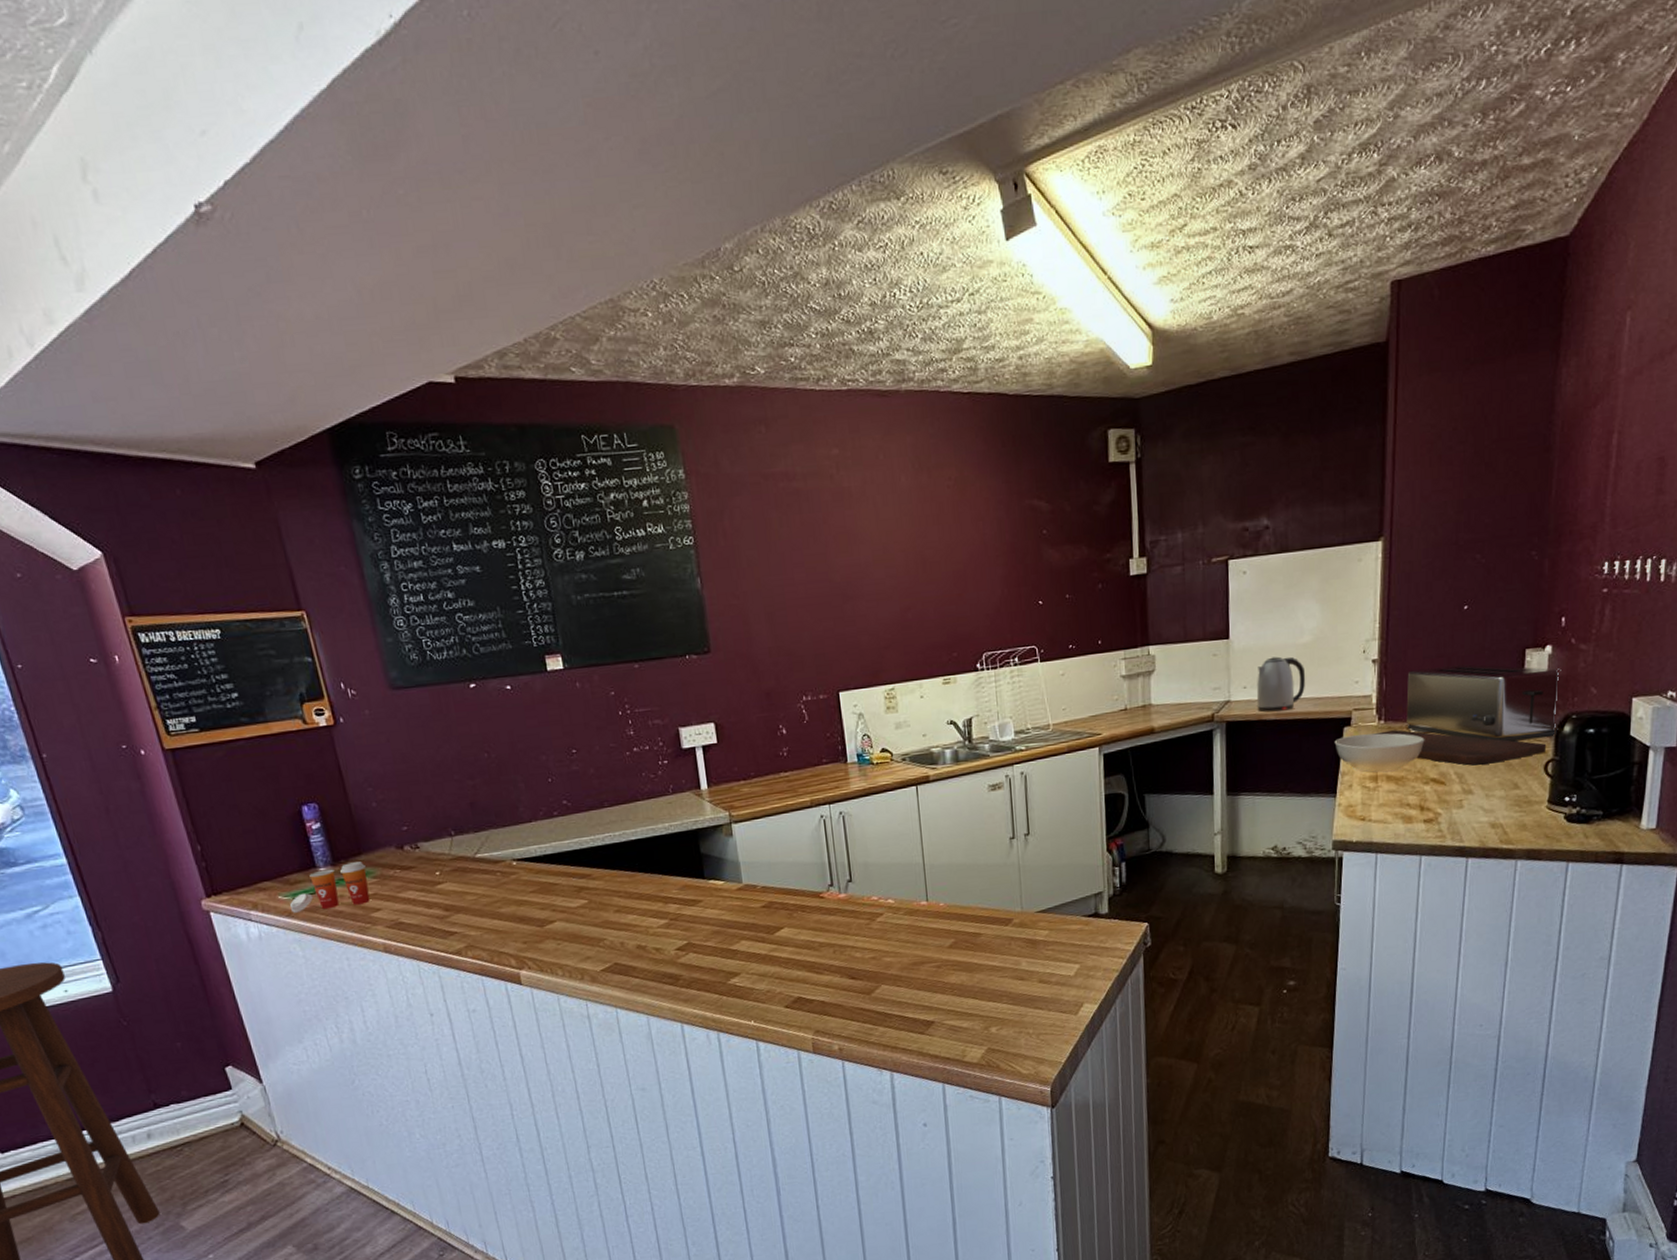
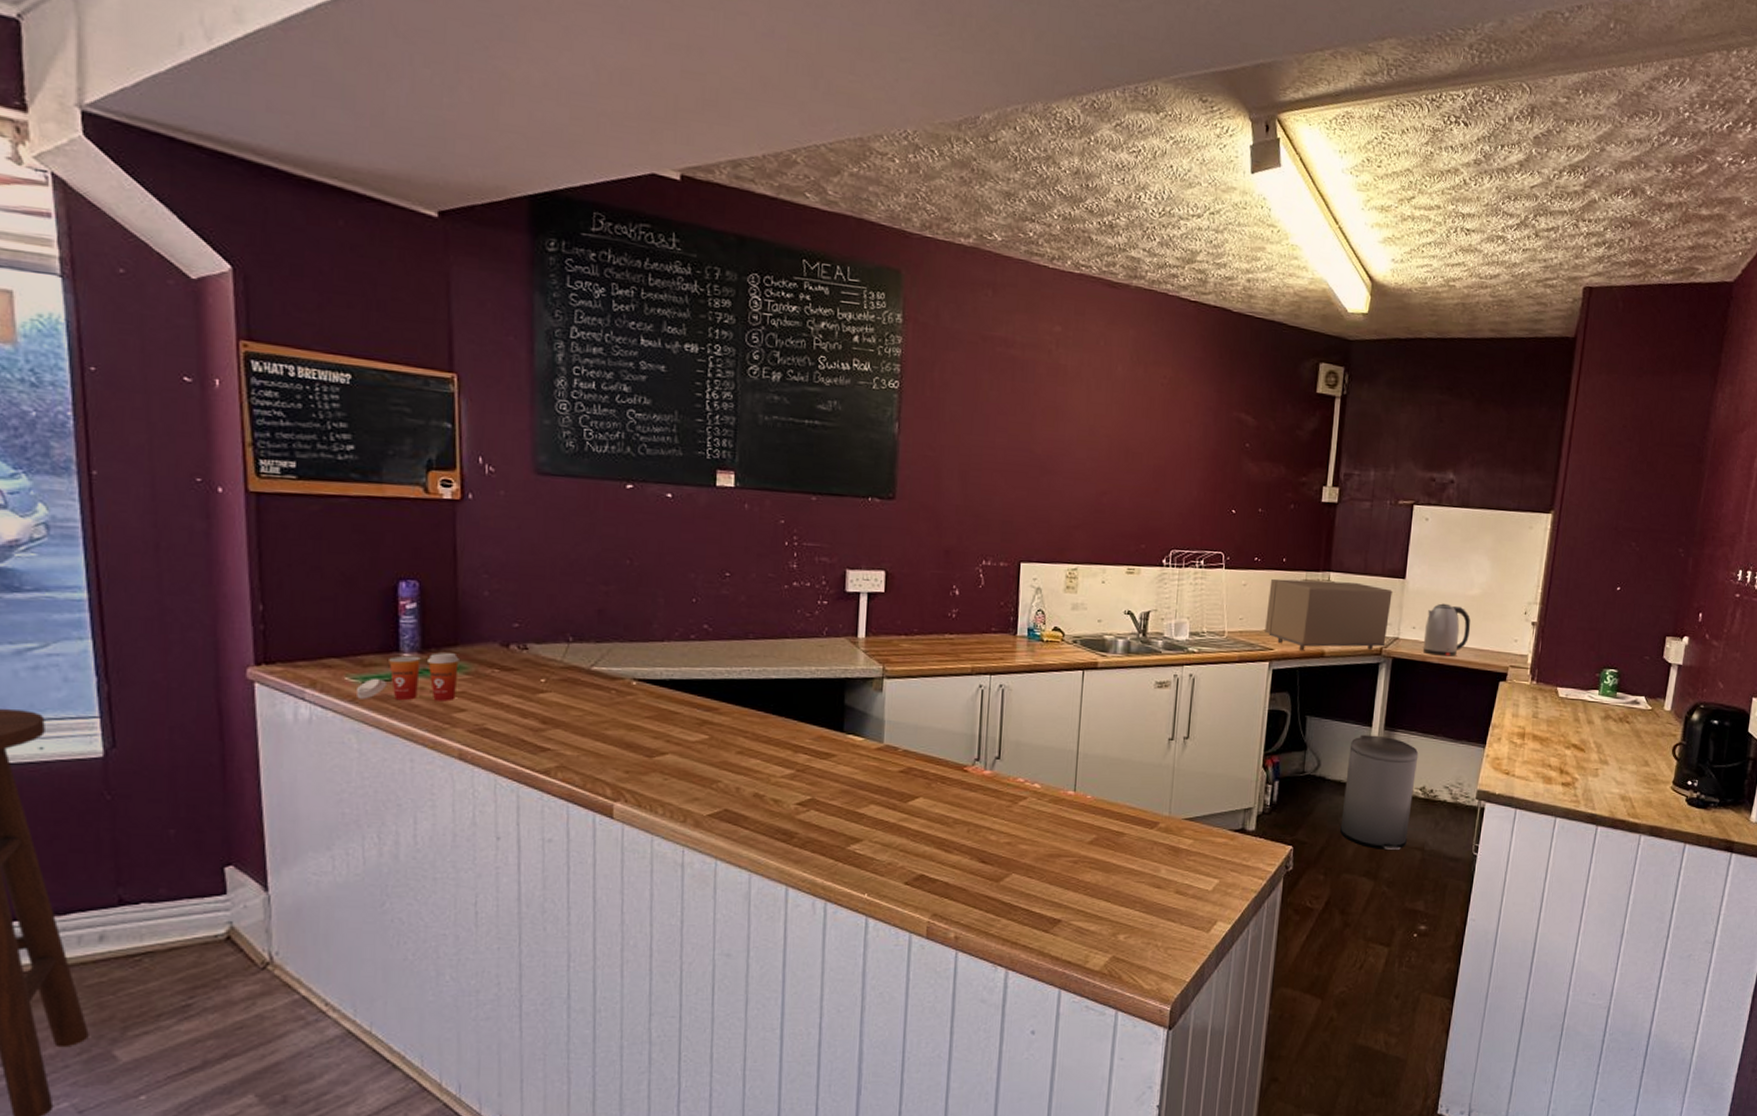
microwave: none [1088,652,1218,731] -> present [1265,578,1393,651]
pedal bin: none [1193,802,1266,914] -> present [1340,734,1419,851]
bowl: present [1334,733,1425,773] -> none [1489,690,1571,732]
cutting board: present [1373,730,1547,765] -> none [1525,691,1676,739]
toaster: present [1406,664,1561,742] -> none [1556,638,1695,723]

